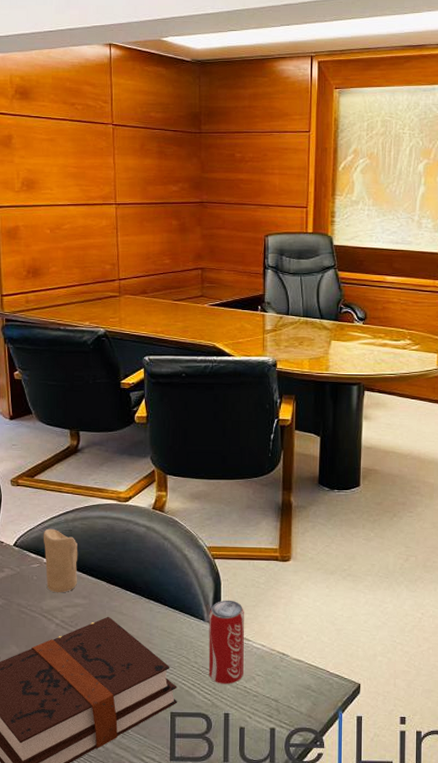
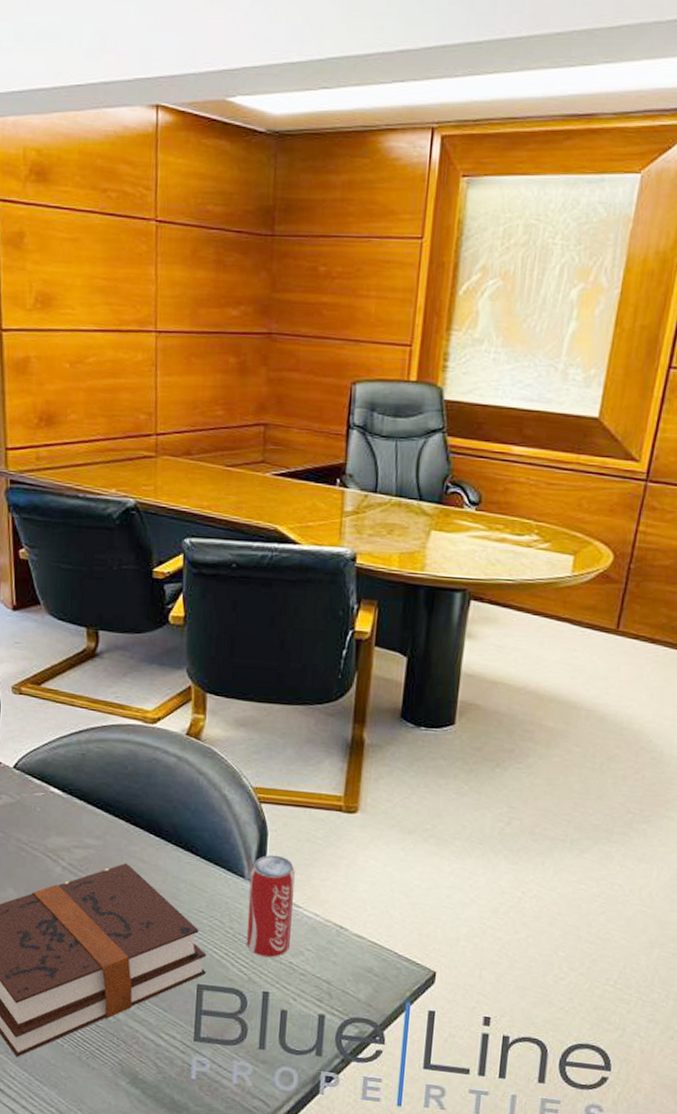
candle: present [43,528,78,593] -> none [49,750,92,830]

